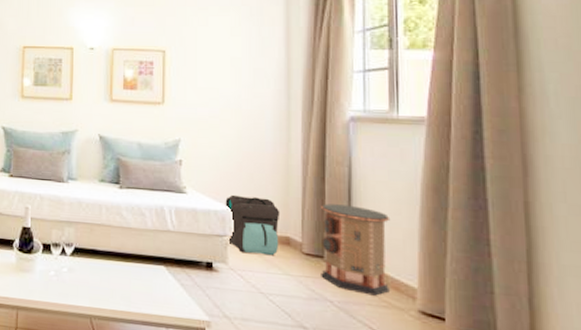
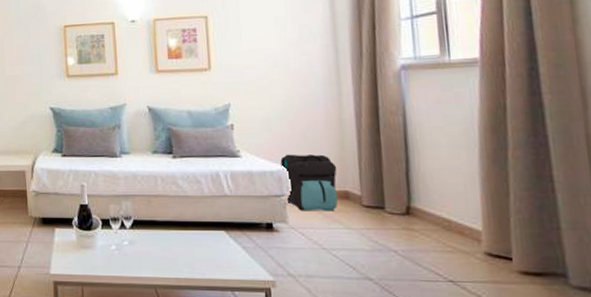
speaker: present [321,204,391,296] -> none [378,154,454,242]

